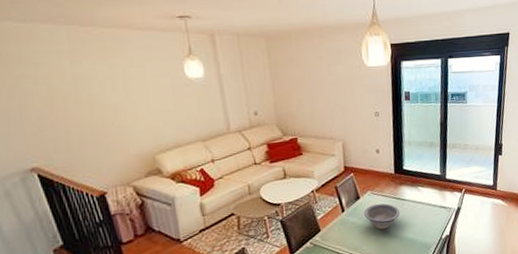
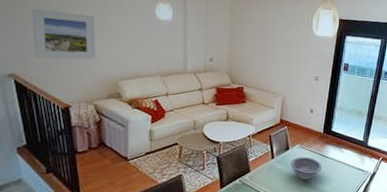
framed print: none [45,87,125,145] -> present [32,9,96,59]

